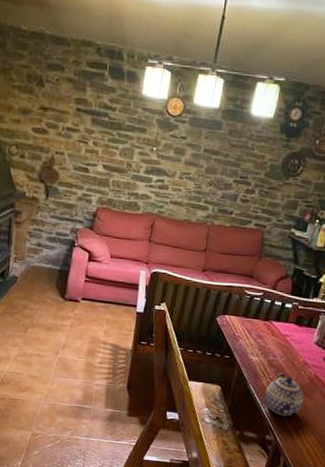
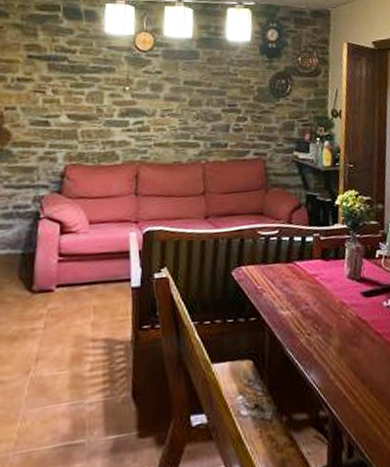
teapot: present [265,372,304,417] -> none [306,322,352,379]

